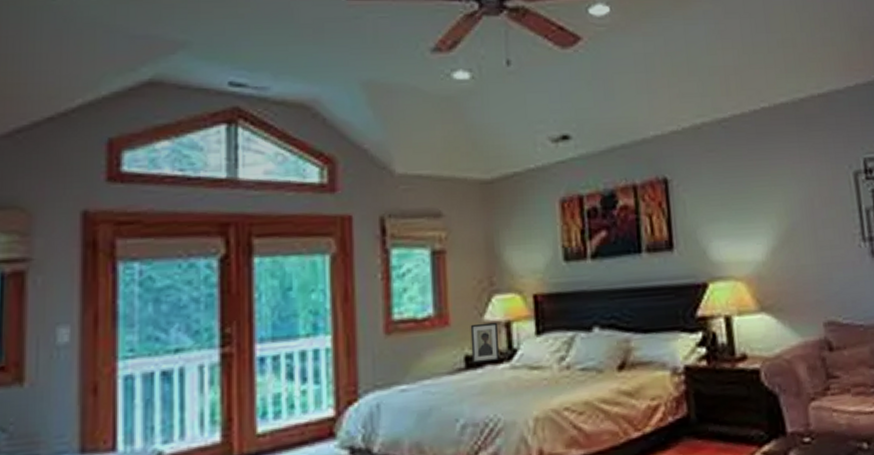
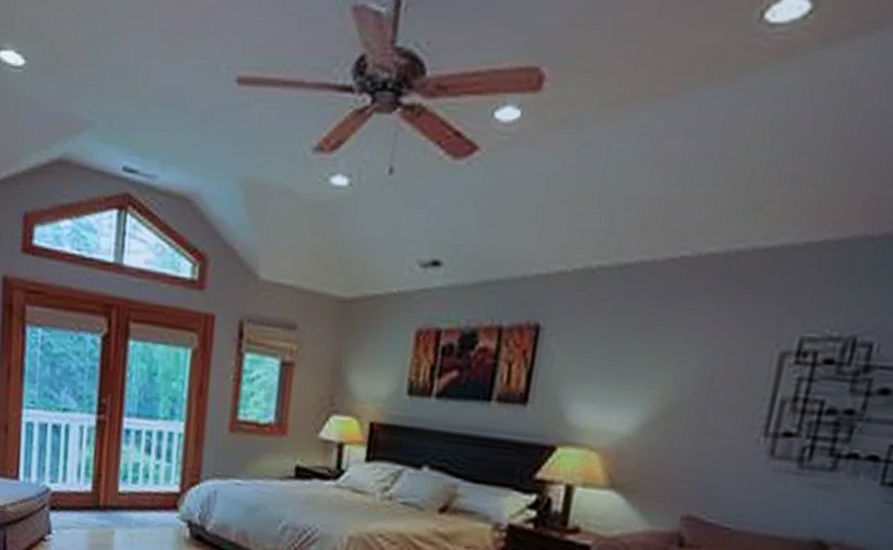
picture frame: present [470,322,500,363] -> none [301,438,332,477]

